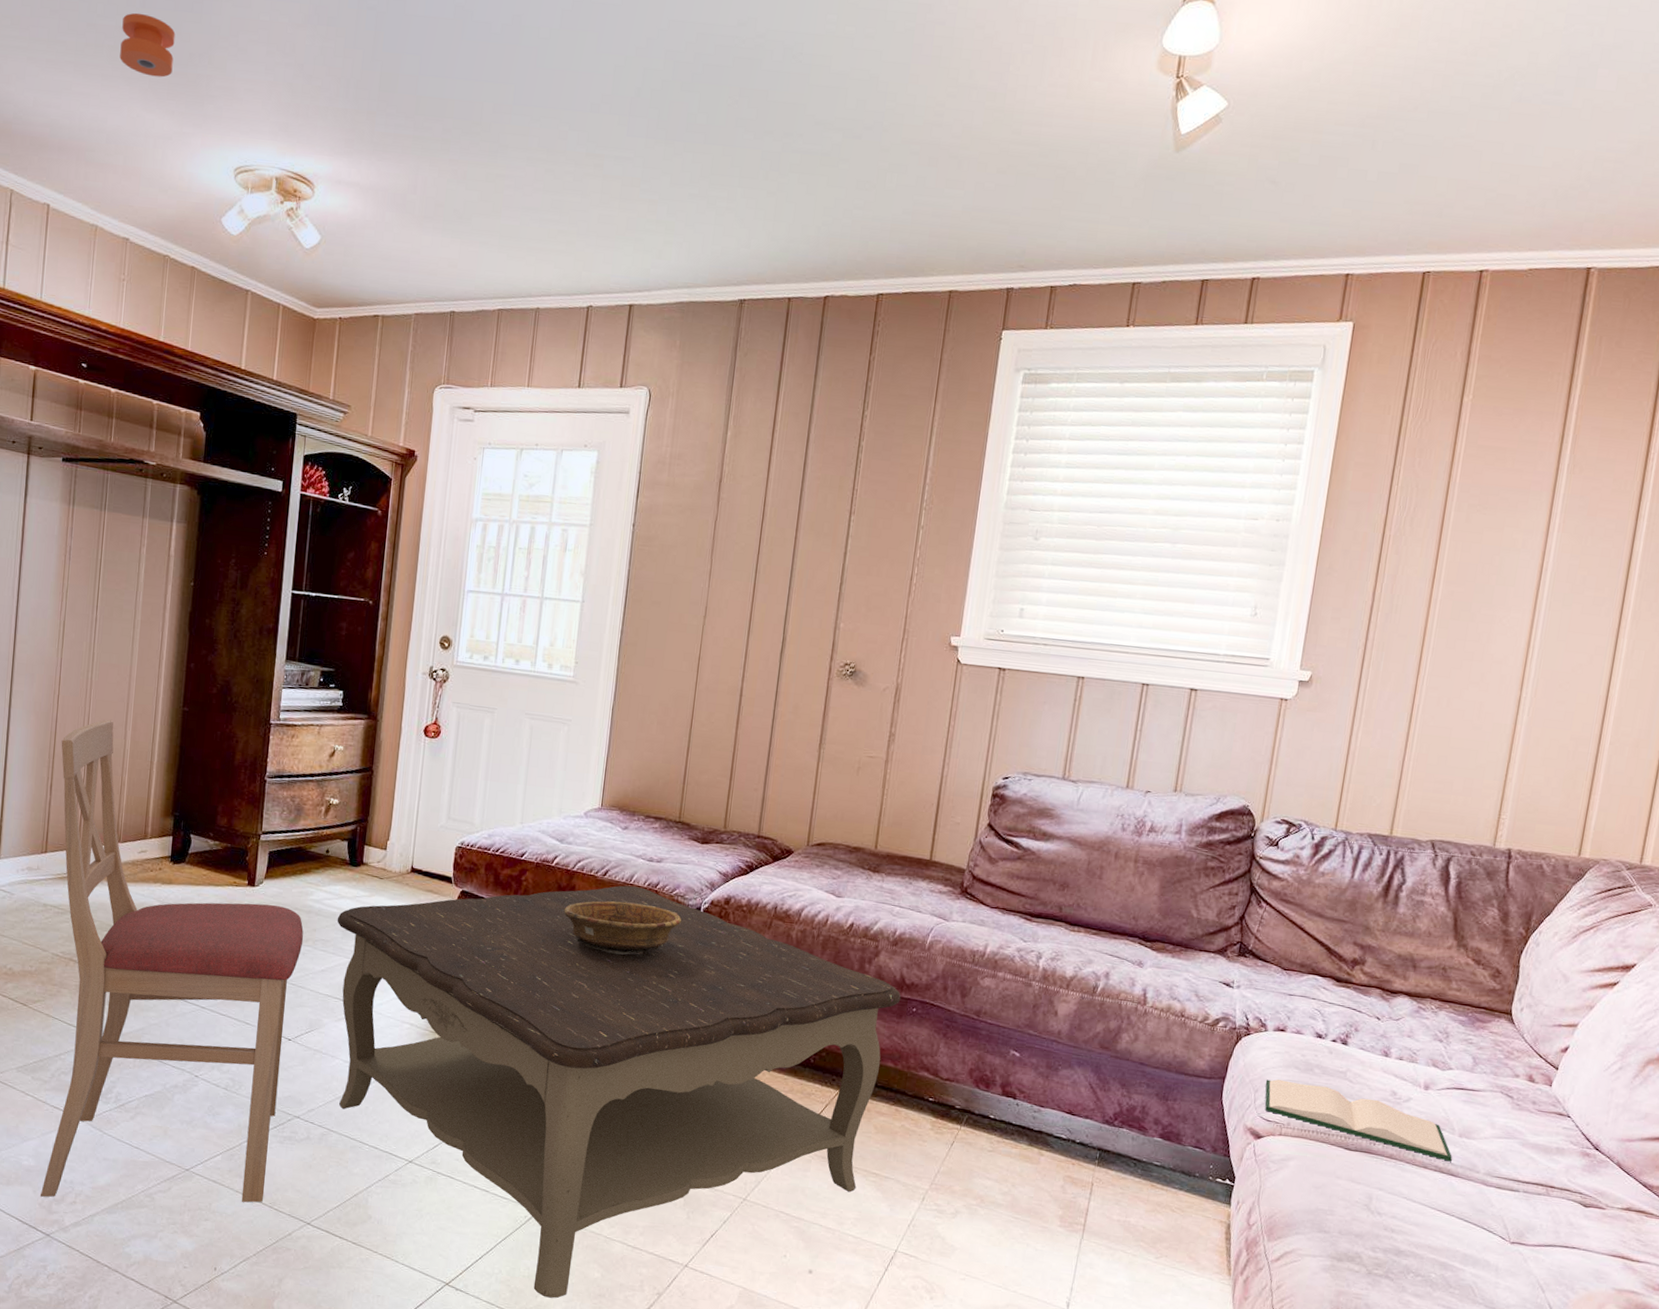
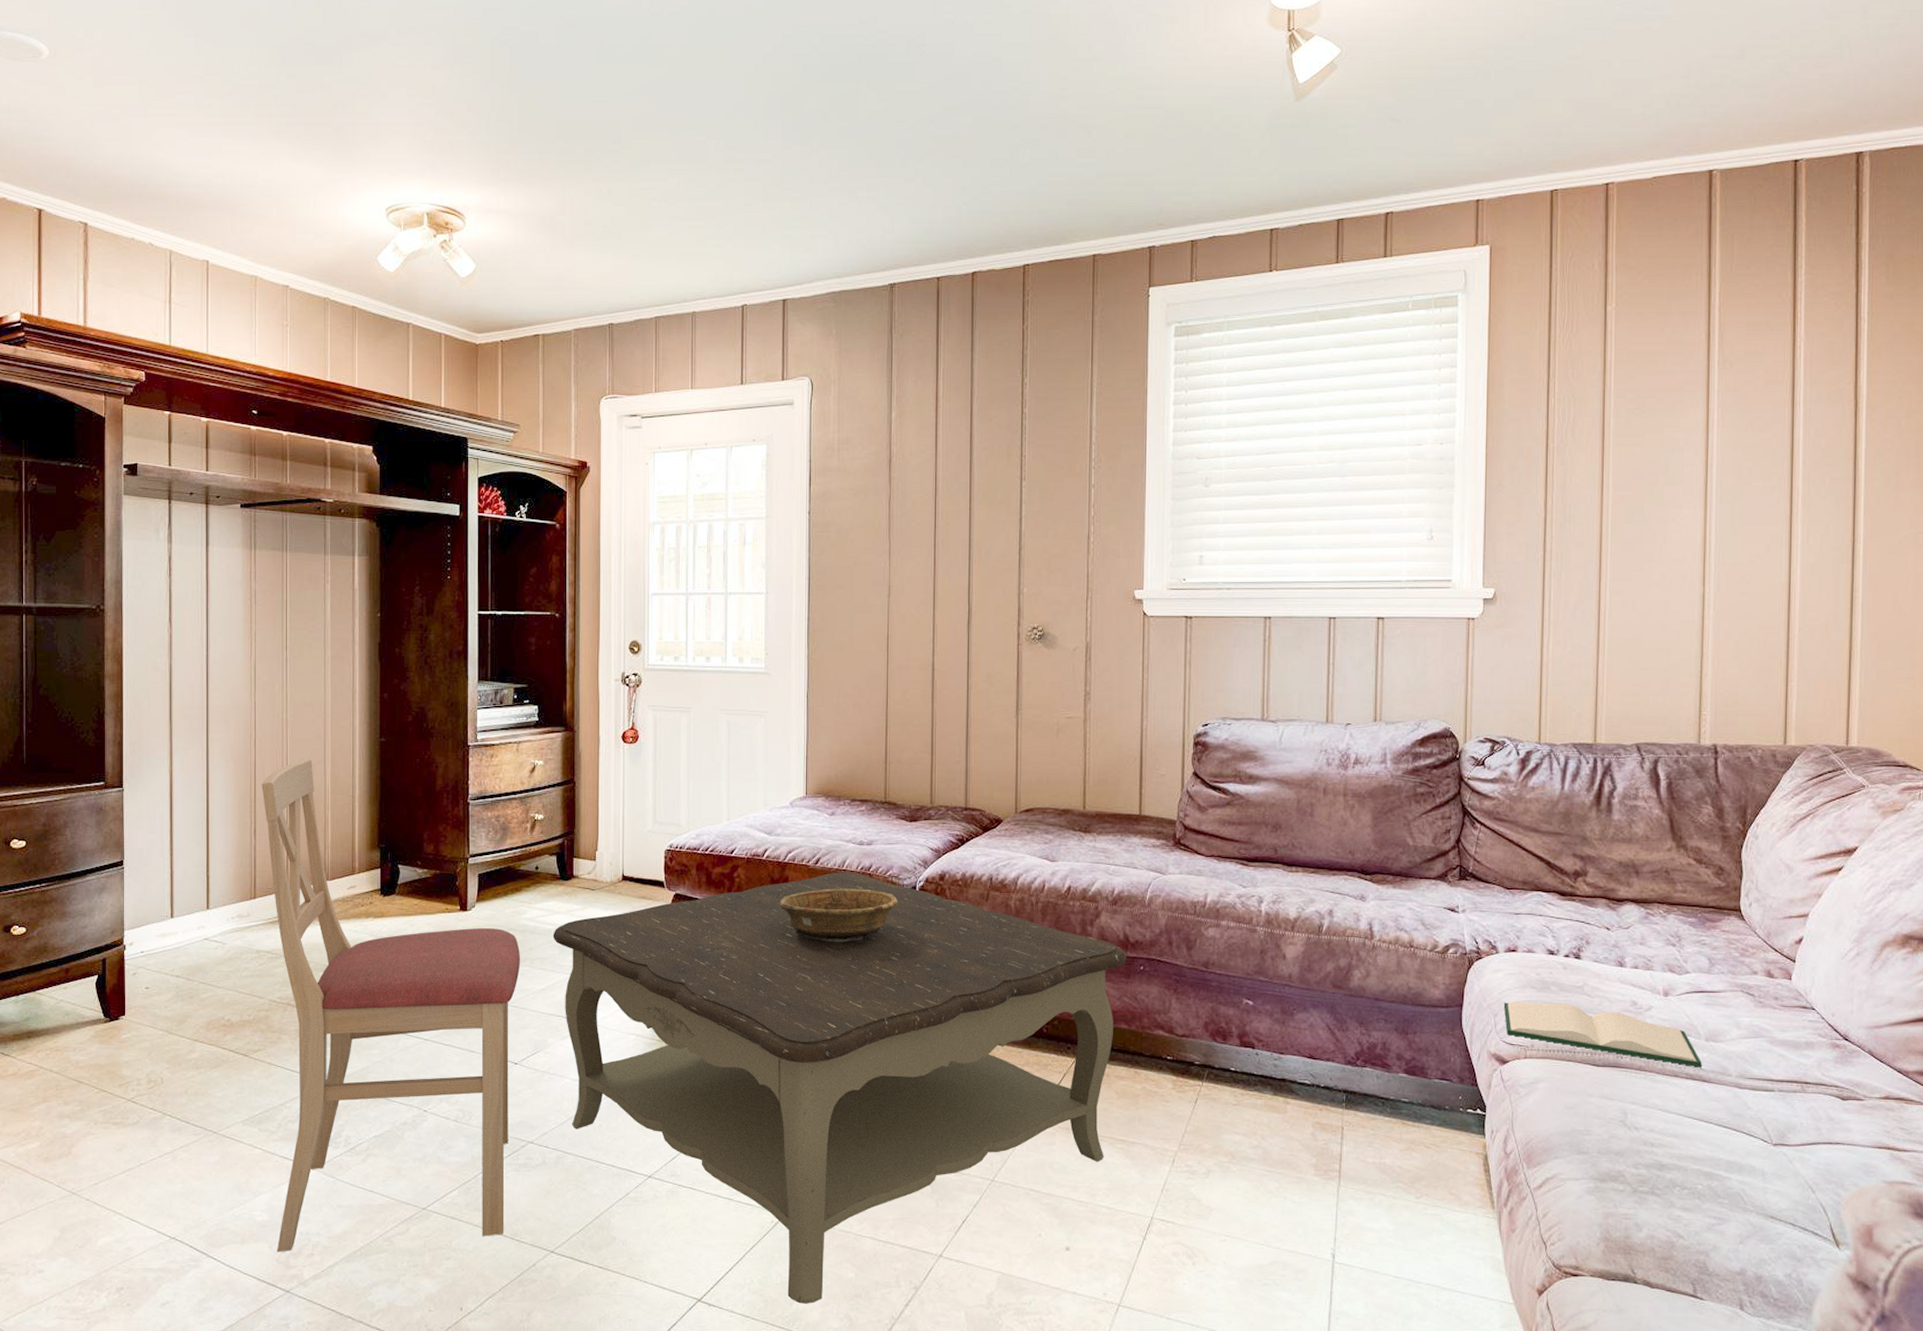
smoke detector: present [120,13,176,78] -> none [266,70,318,129]

